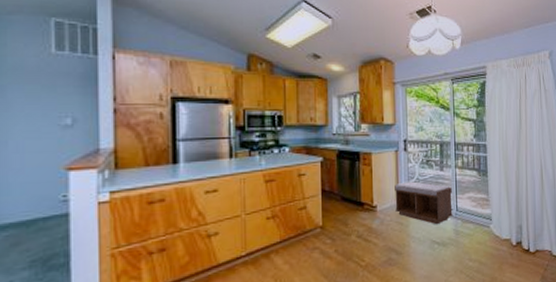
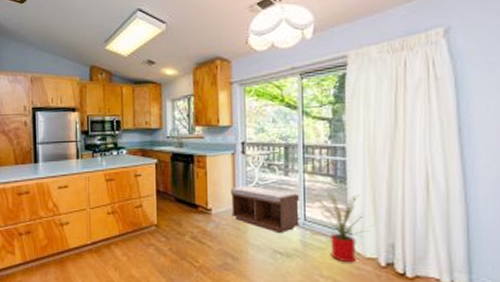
house plant: none [465,185,506,246] -> present [315,193,371,263]

